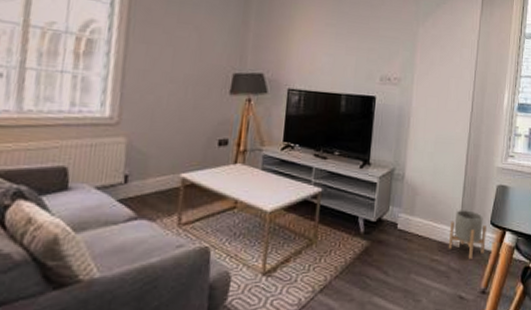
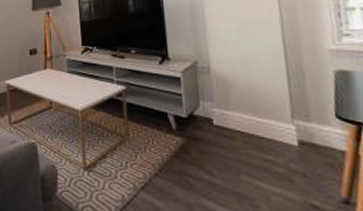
planter: present [448,210,487,259] -> none [279,102,336,160]

